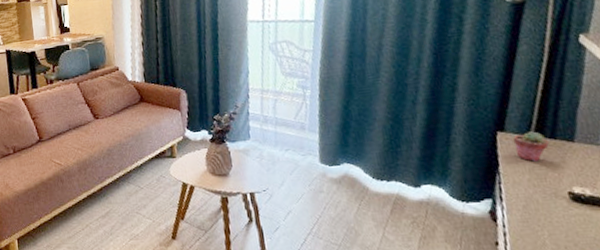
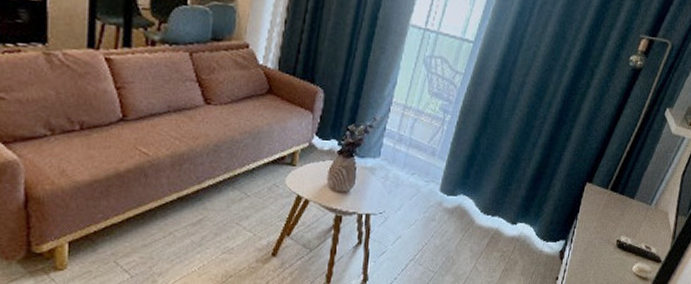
potted succulent: present [512,131,550,162] -> none [593,186,619,212]

